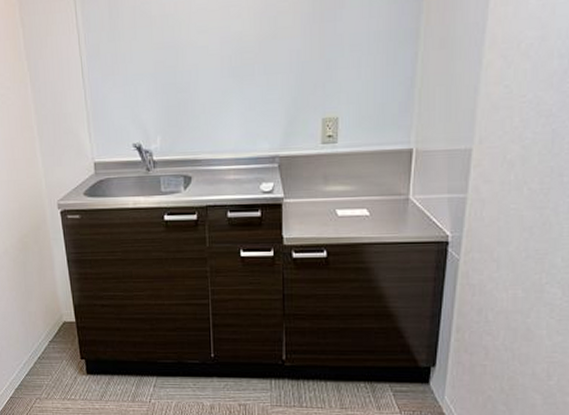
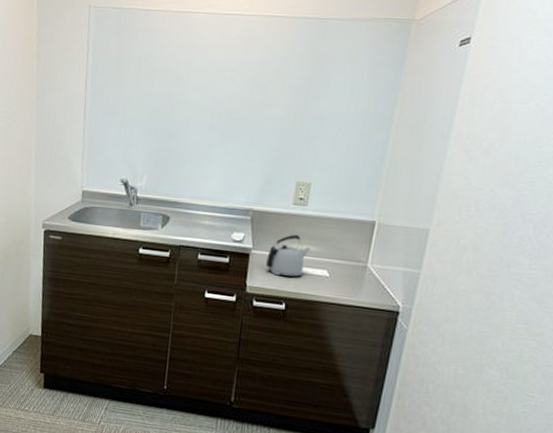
kettle: none [301,175,346,223] -> present [266,234,310,277]

